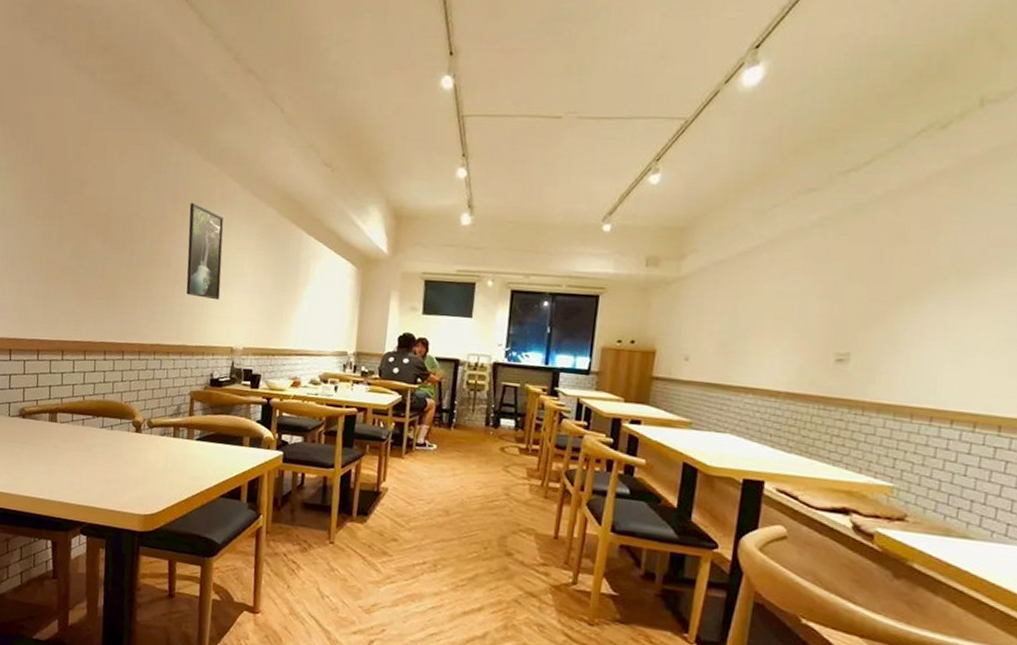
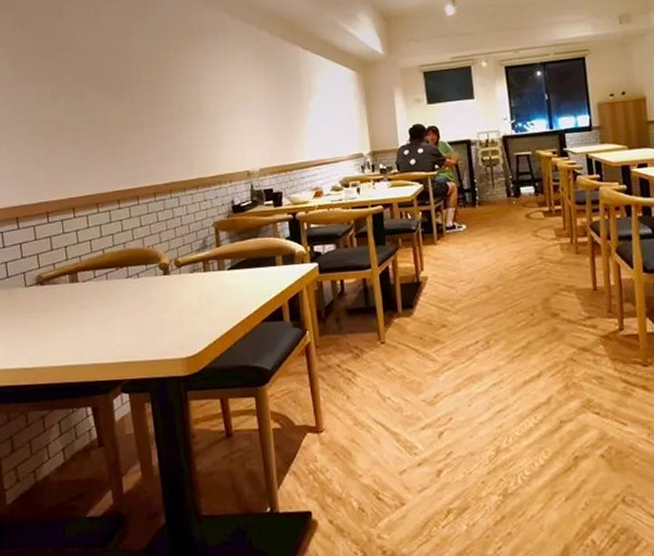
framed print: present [186,203,224,300] -> none [182,39,228,129]

